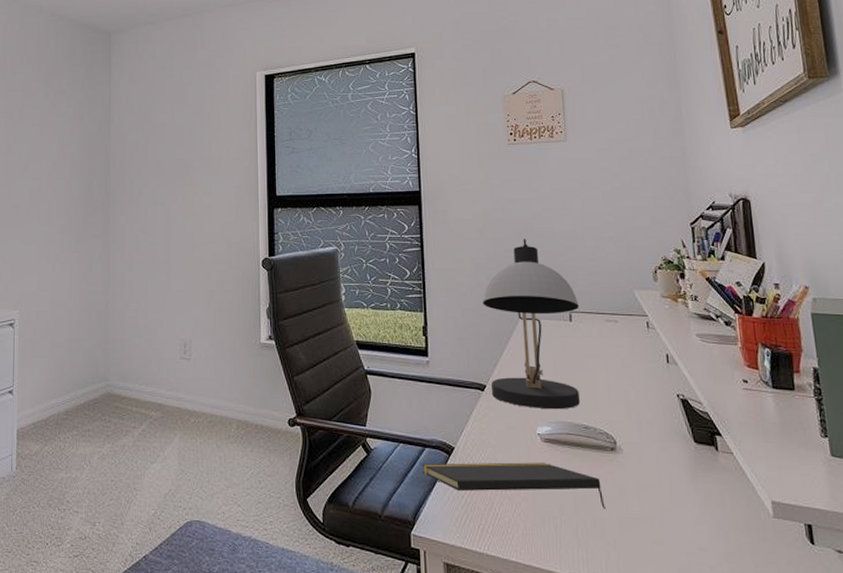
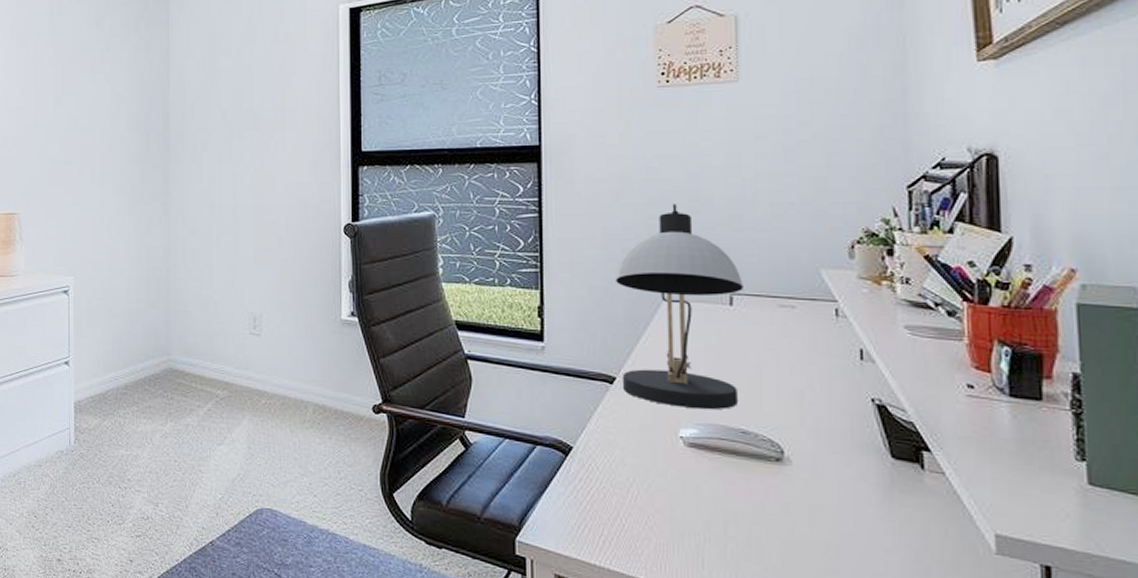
notepad: present [422,462,605,509] -> none [532,463,764,529]

